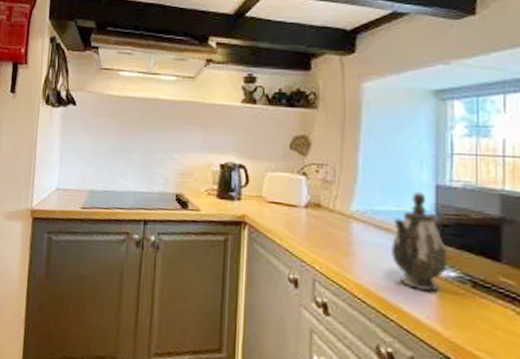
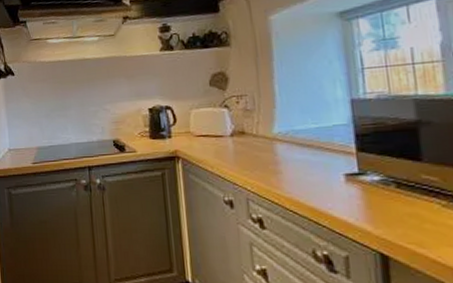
teapot: present [392,191,448,291] -> none [314,107,371,196]

